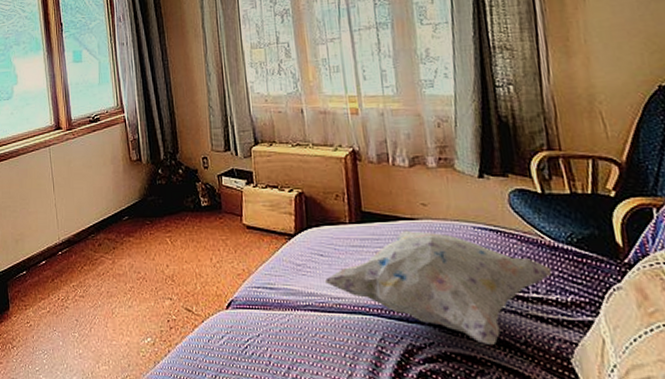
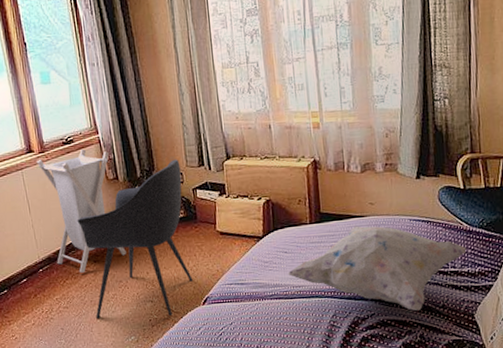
laundry hamper: none [64,128,146,259] -> present [37,149,126,273]
armchair: none [98,142,216,318] -> present [77,159,193,318]

